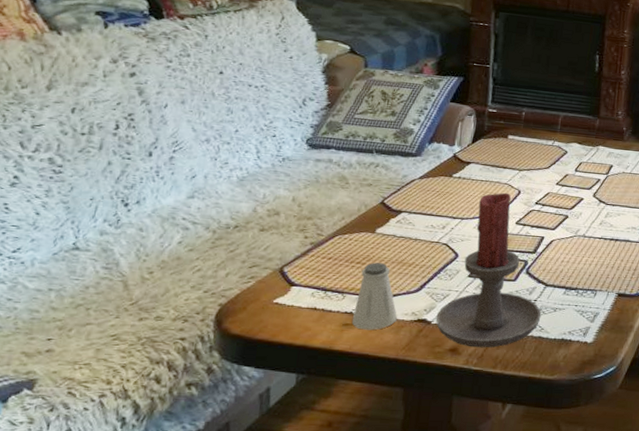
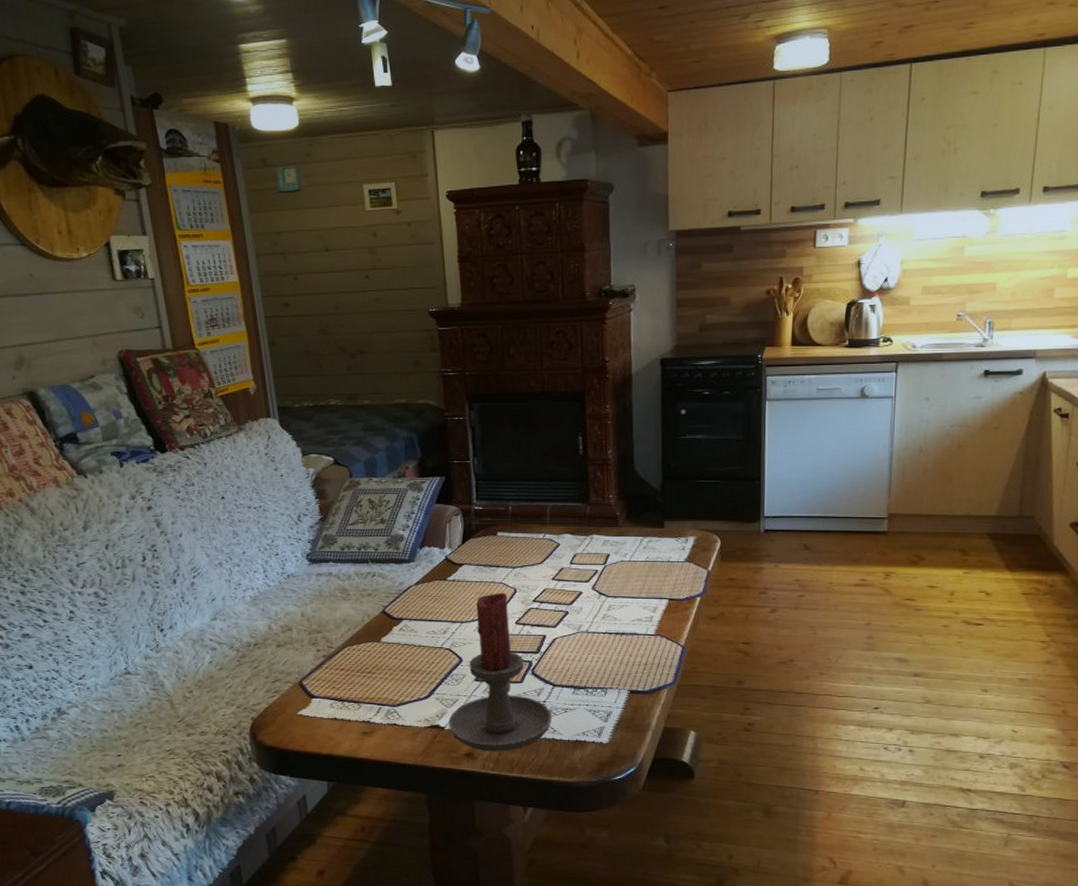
saltshaker: present [351,262,397,330] -> none [370,671,411,738]

